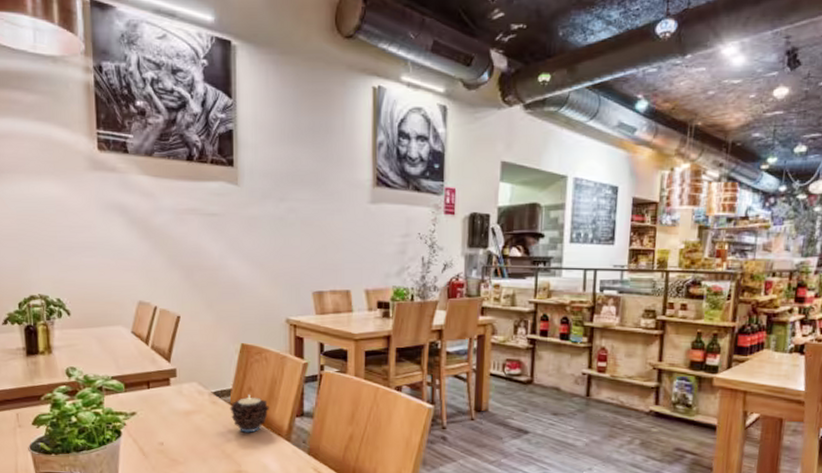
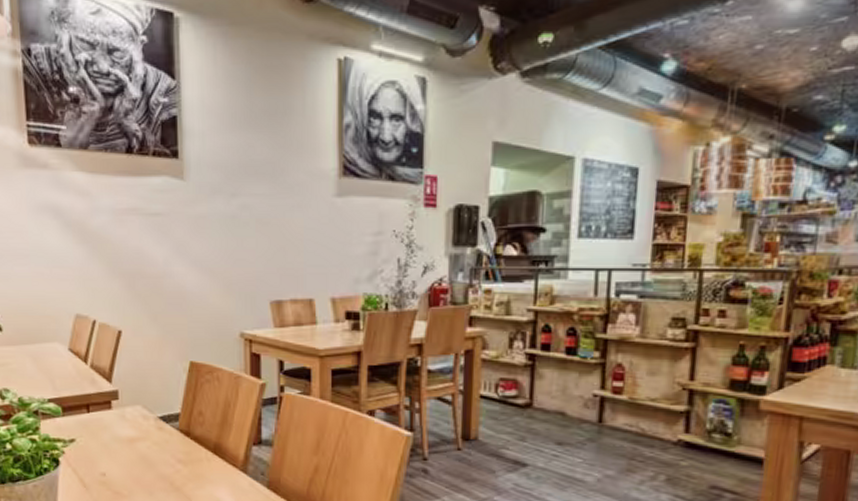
candle: present [230,395,270,433] -> none [178,420,224,463]

